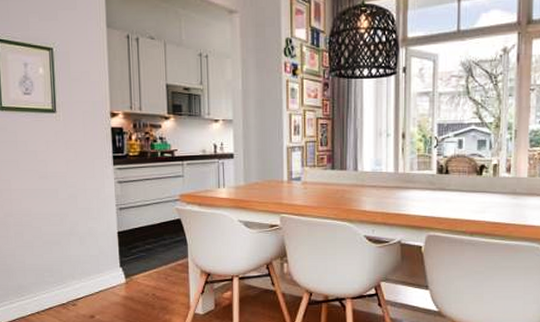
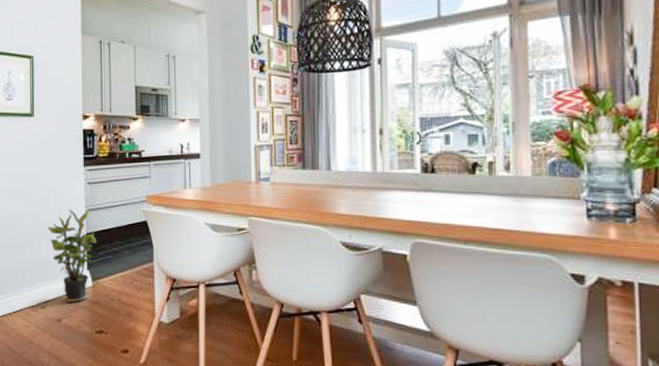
potted plant: none [76,208,130,300] -> present [48,209,97,304]

